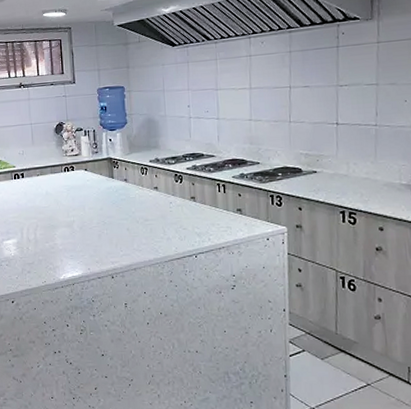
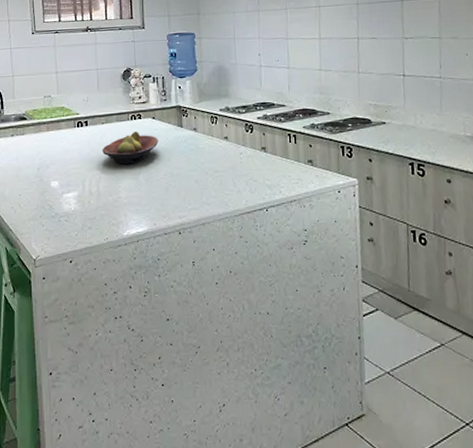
fruit bowl: none [38,182,91,214] -> present [102,130,159,165]

